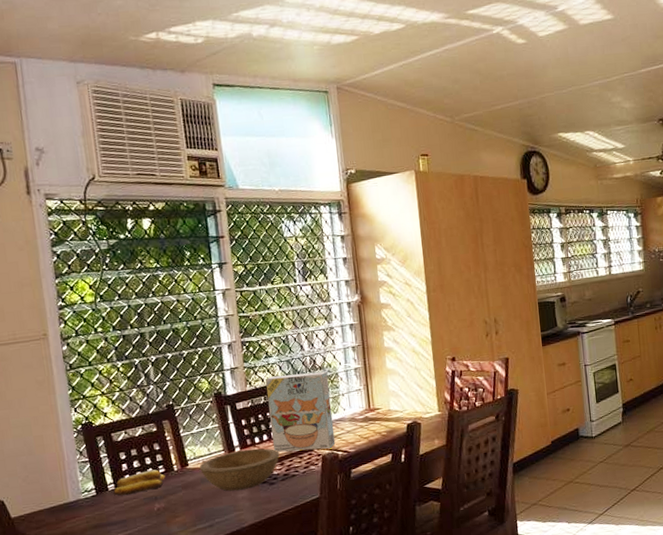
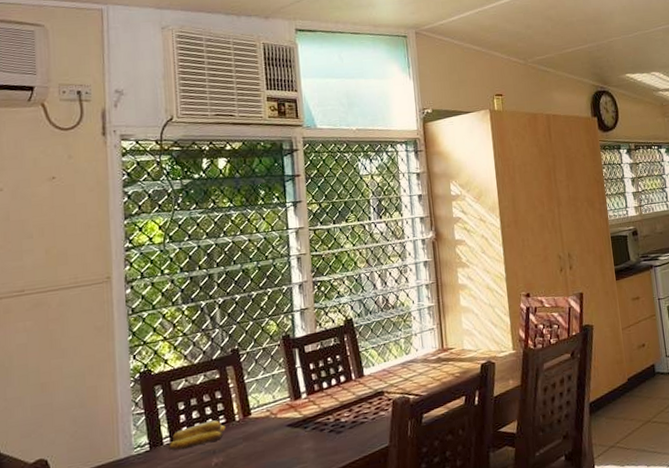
bowl: present [200,448,280,492] -> none [263,393,348,442]
cereal box: present [266,371,336,452] -> none [336,310,407,398]

